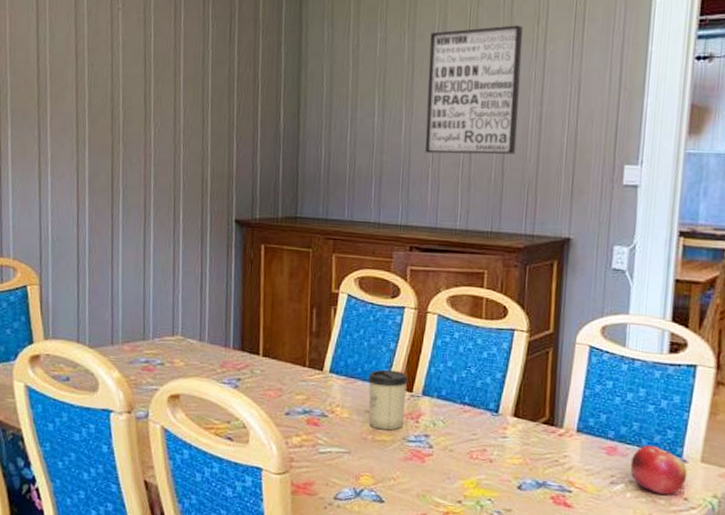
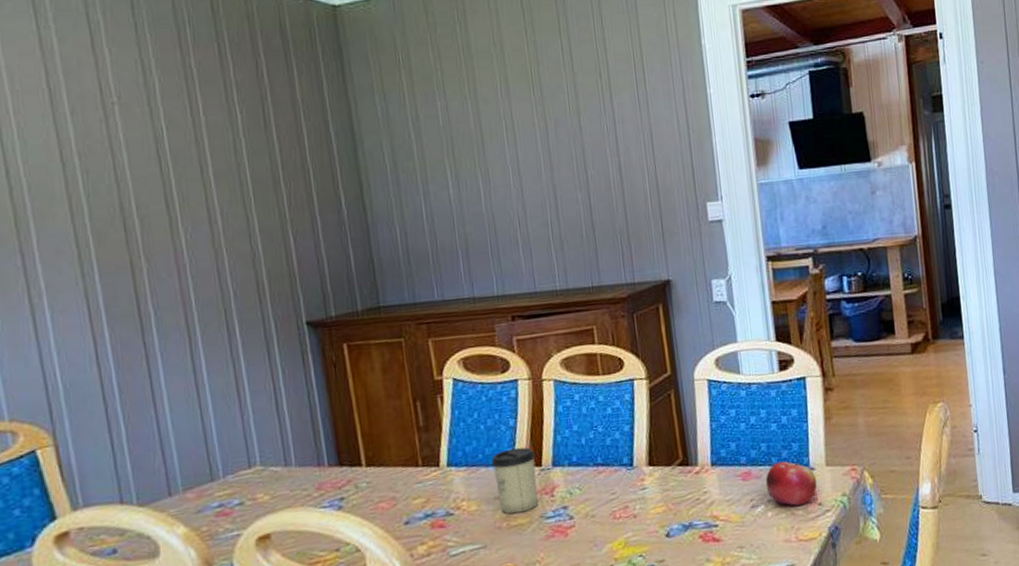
wall art: present [425,25,523,155] -> none [494,81,602,218]

